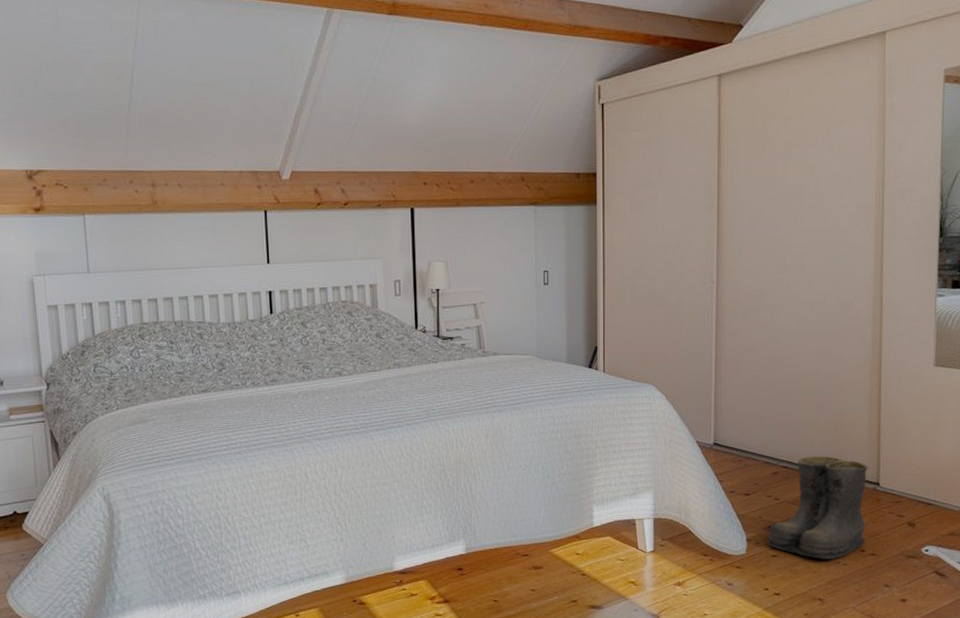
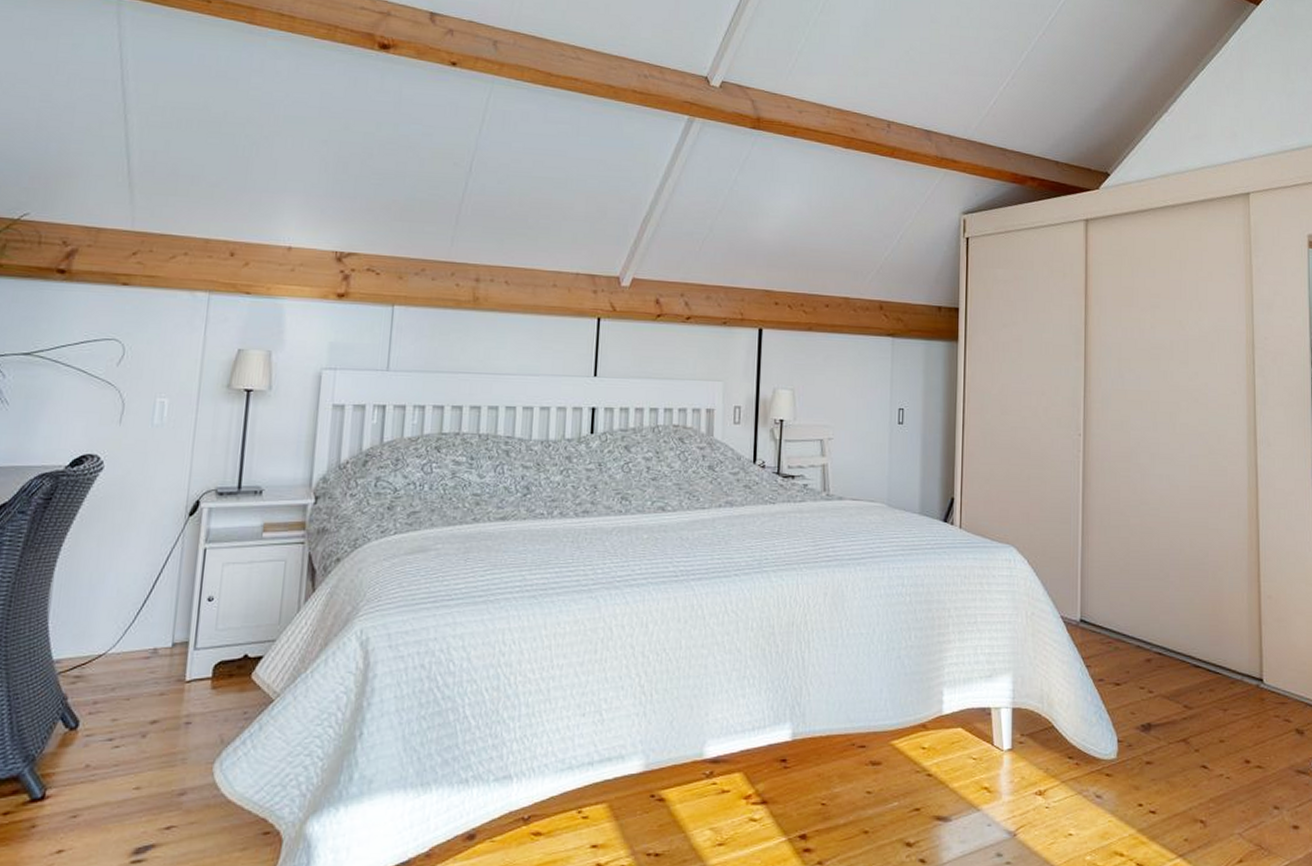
boots: present [766,455,869,560] -> none [1139,642,1254,770]

